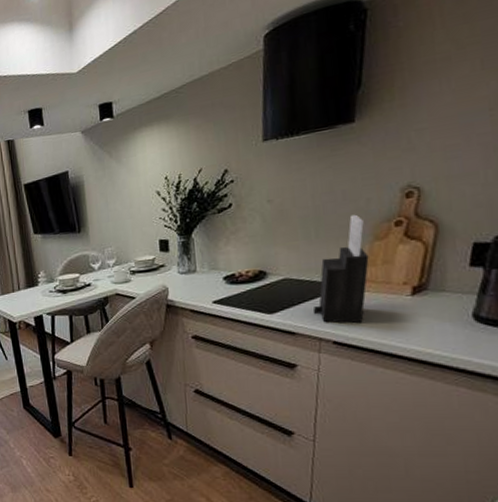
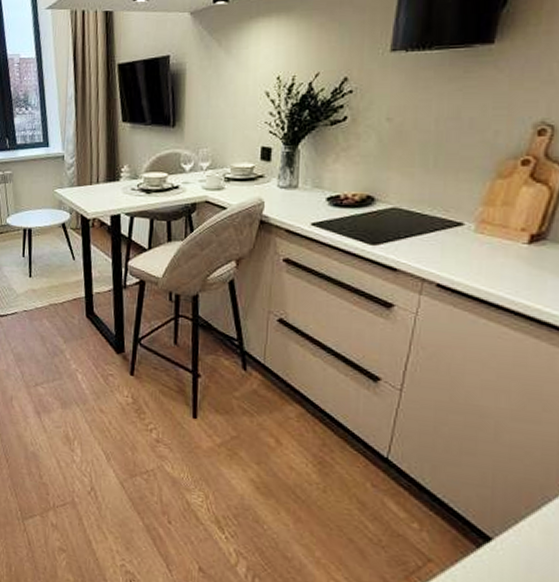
knife block: present [312,214,369,324] -> none [419,146,488,268]

